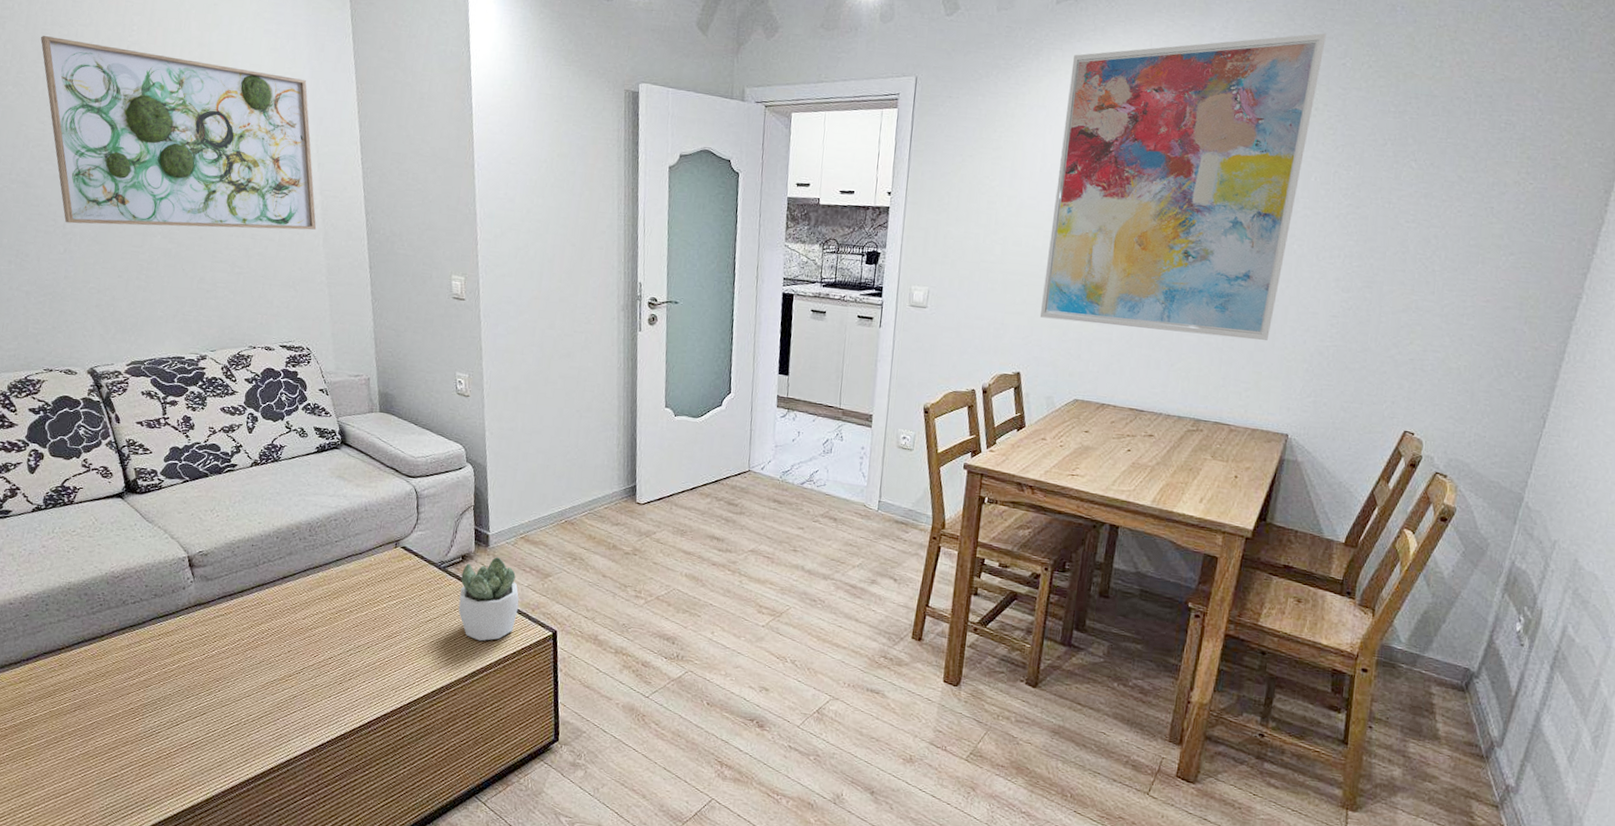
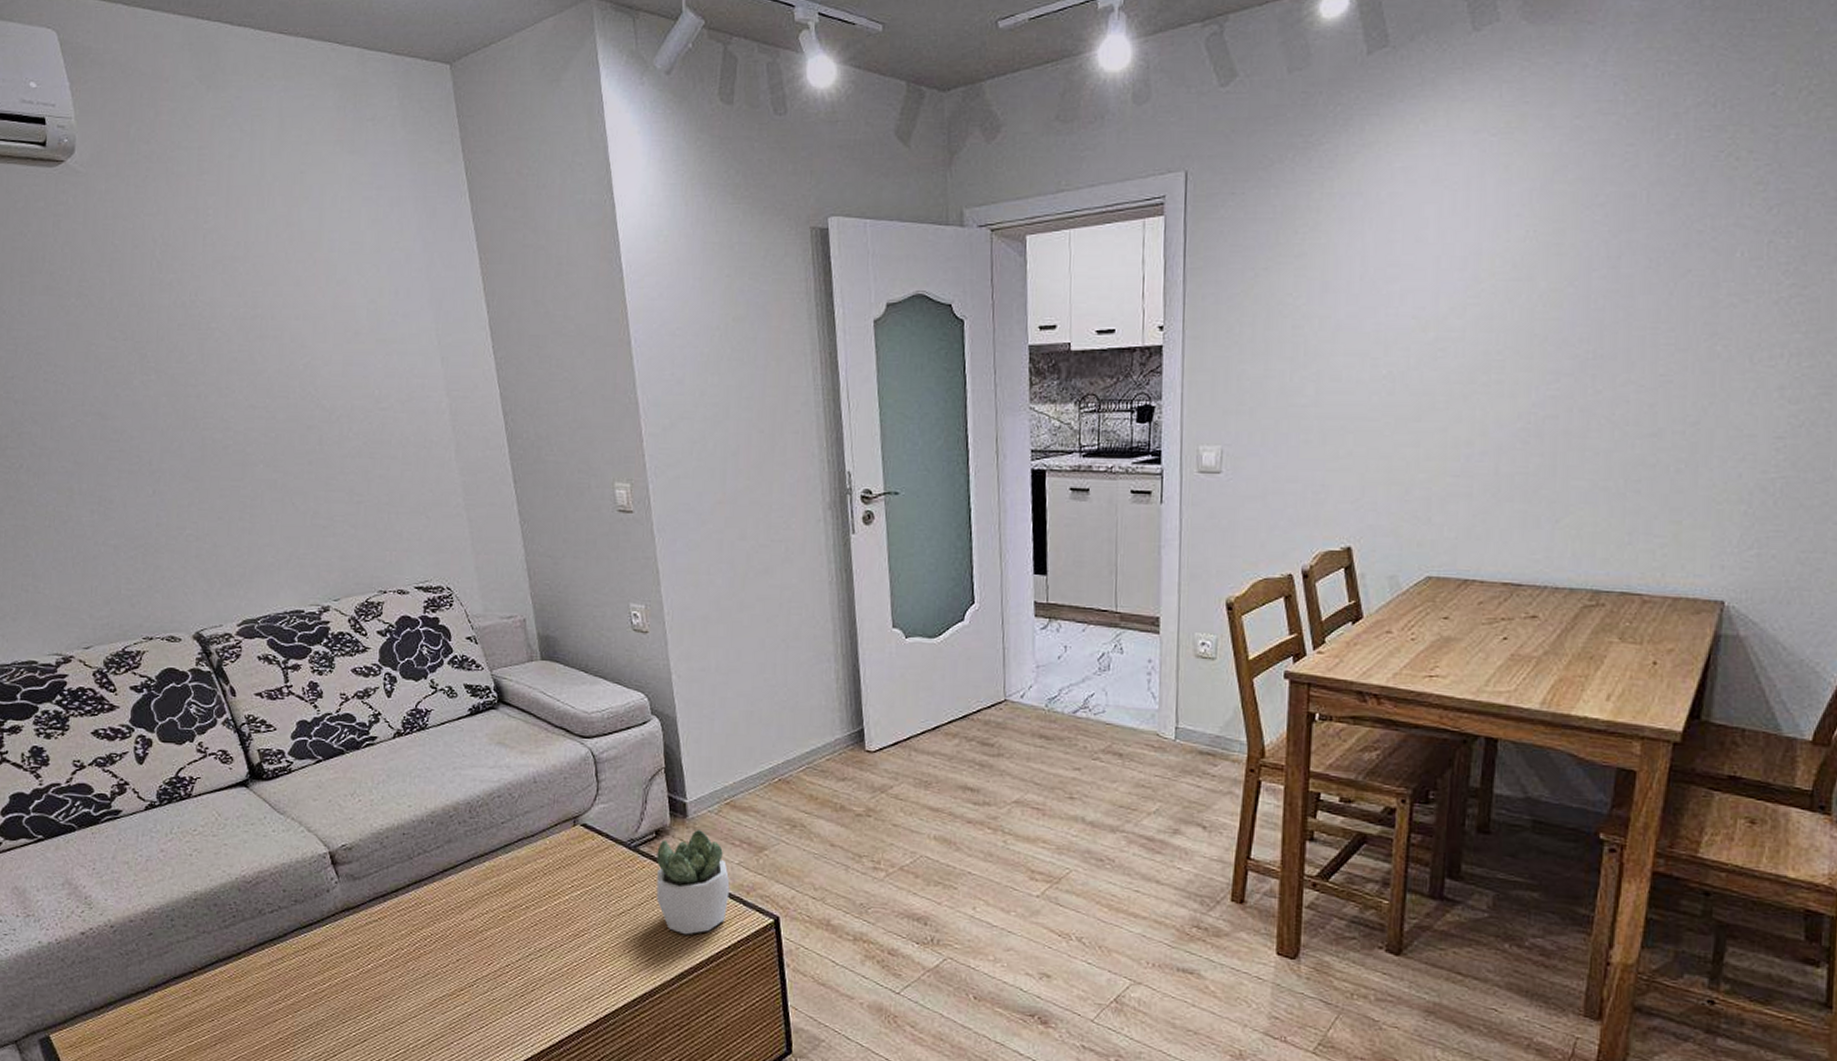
wall art: present [40,36,317,230] -> none [102,233,446,459]
wall art: present [1039,33,1326,341] -> none [1372,53,1746,479]

